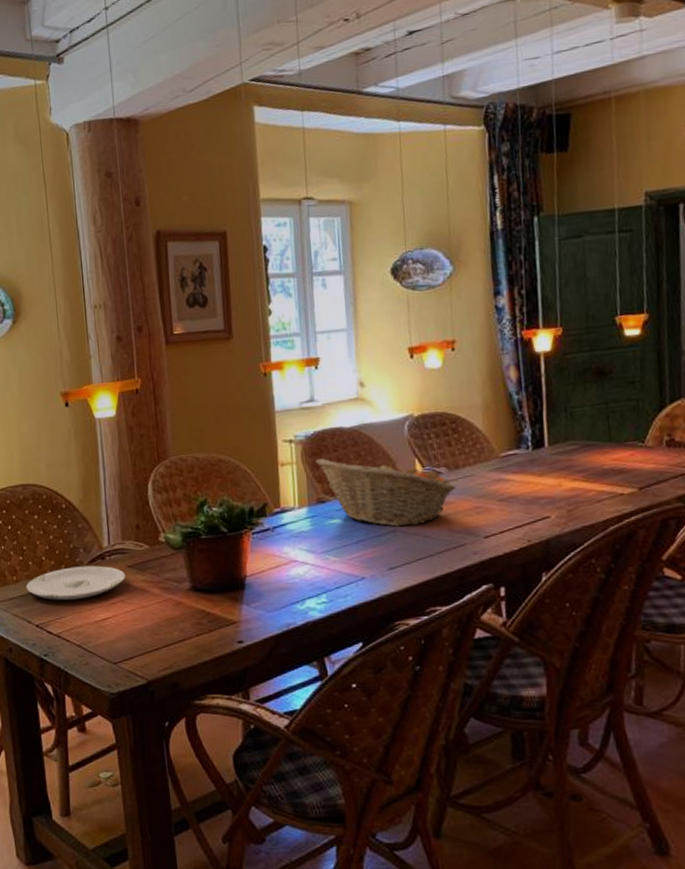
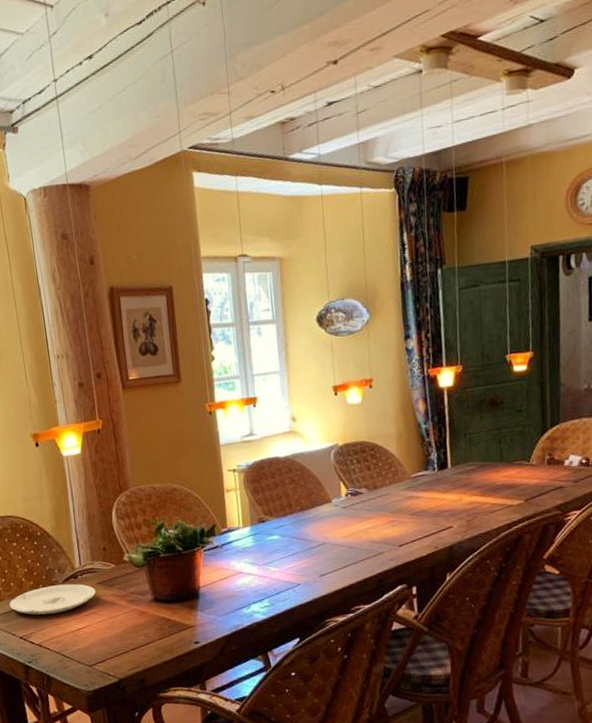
fruit basket: present [315,458,456,527] -> none [255,482,375,540]

